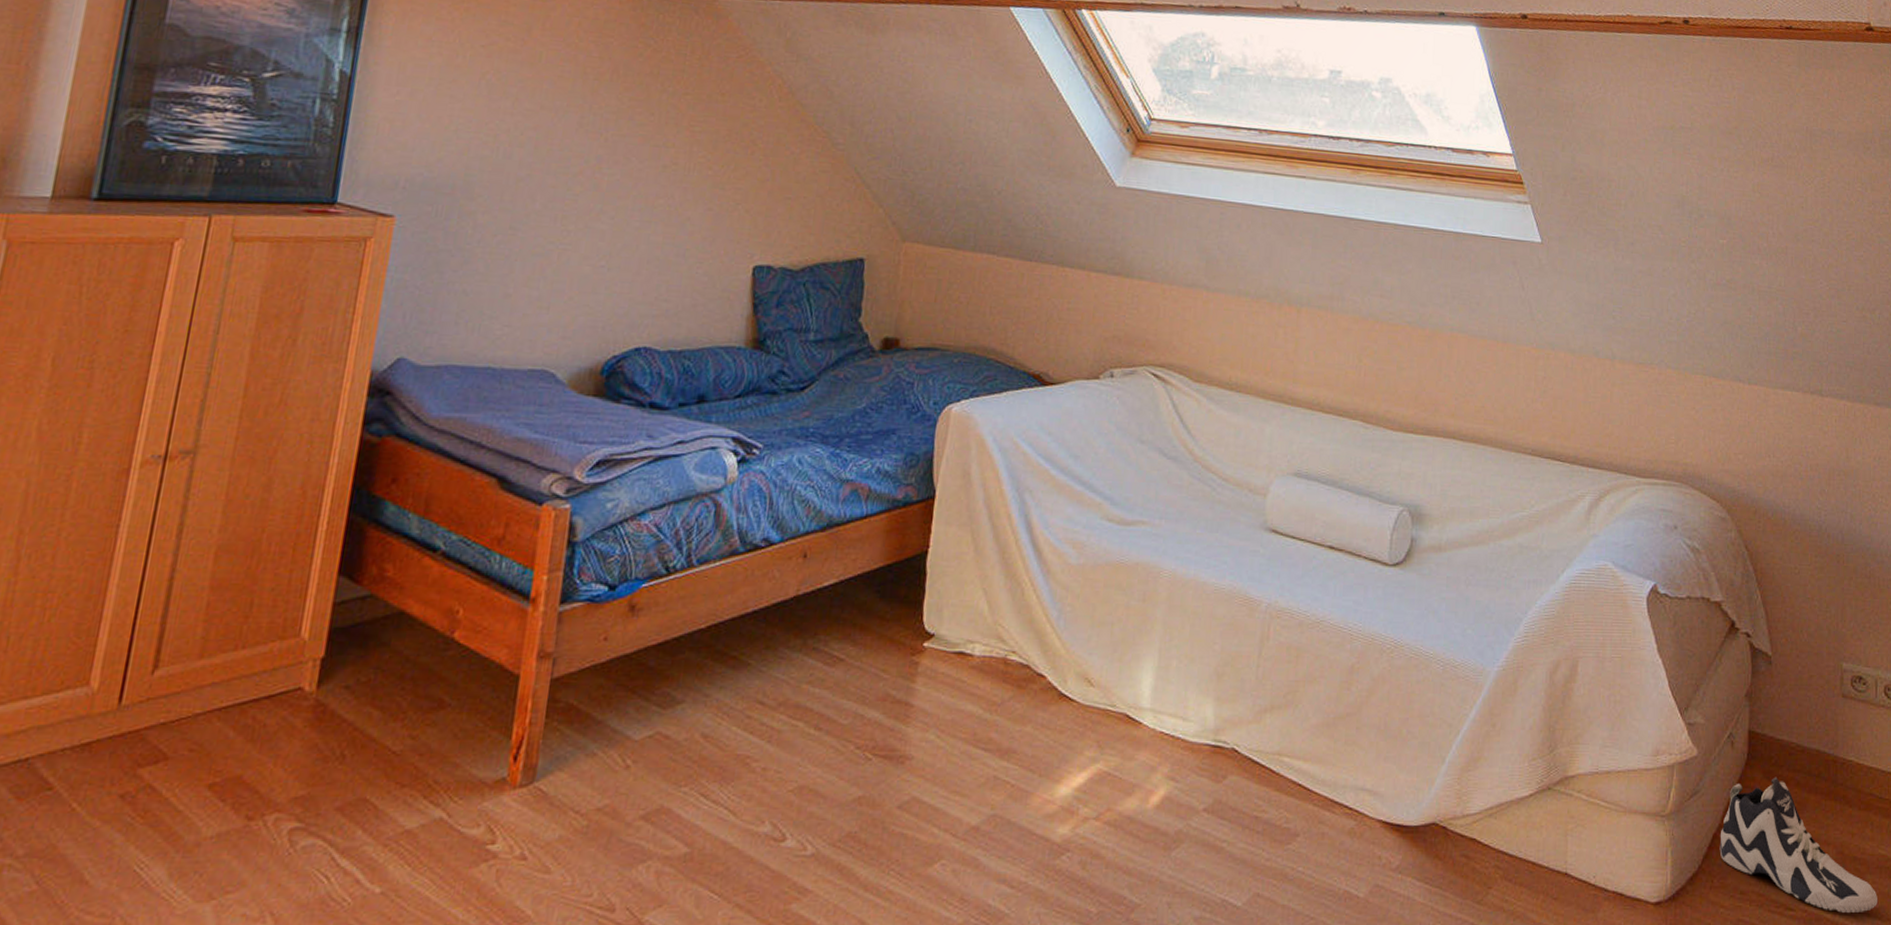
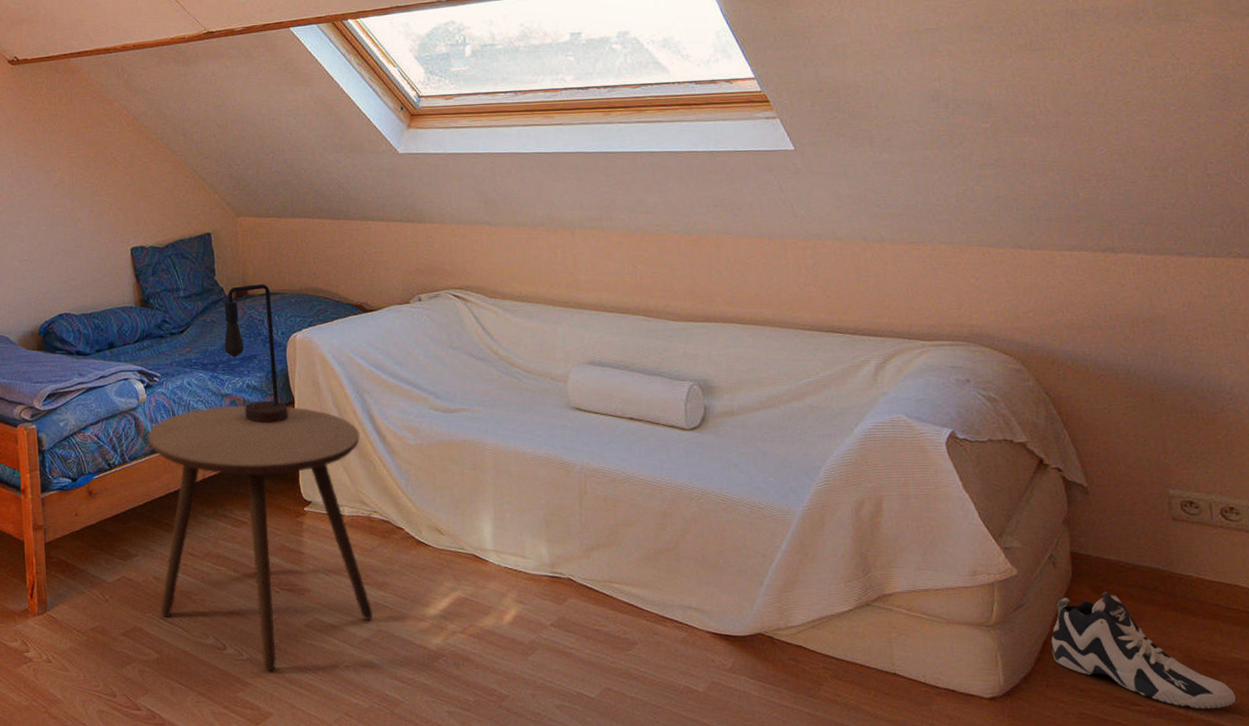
side table: none [702,495,1011,872] -> present [147,405,373,671]
table lamp: none [855,334,929,524] -> present [224,284,289,424]

